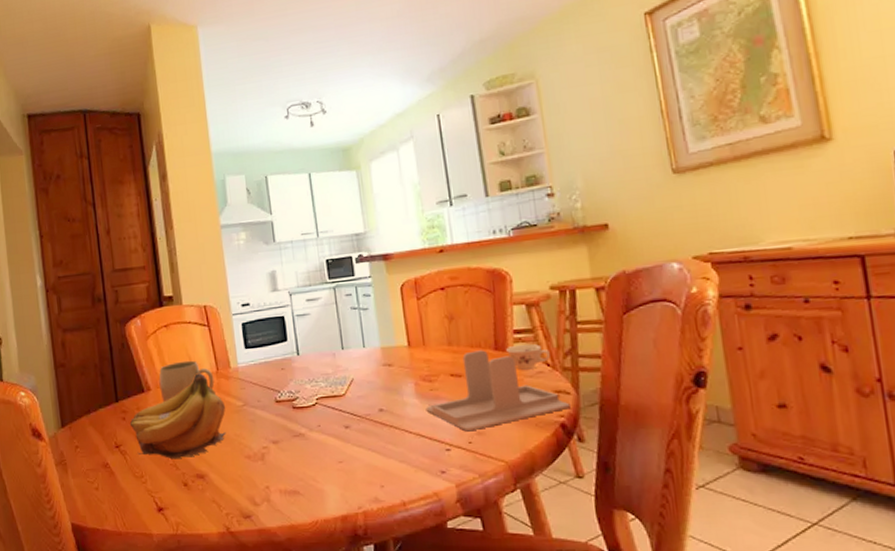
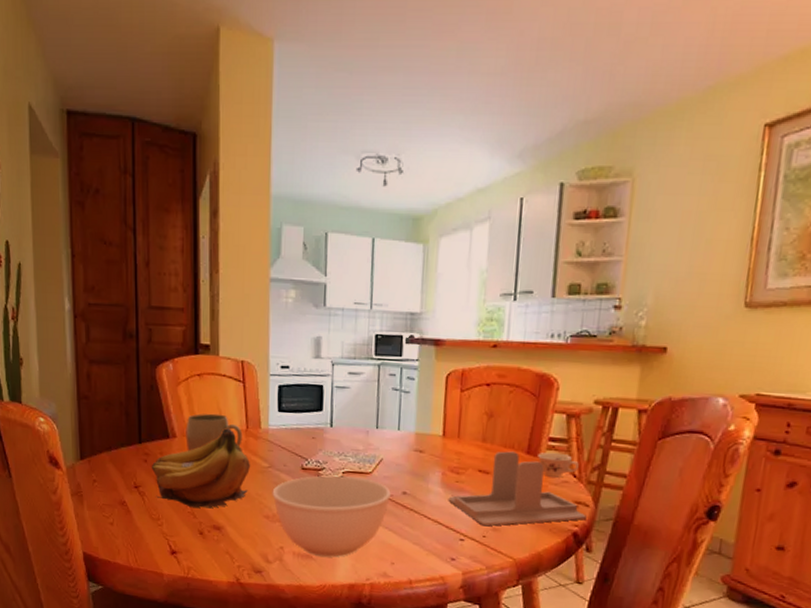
soup bowl: none [250,401,368,490] -> present [272,475,391,557]

